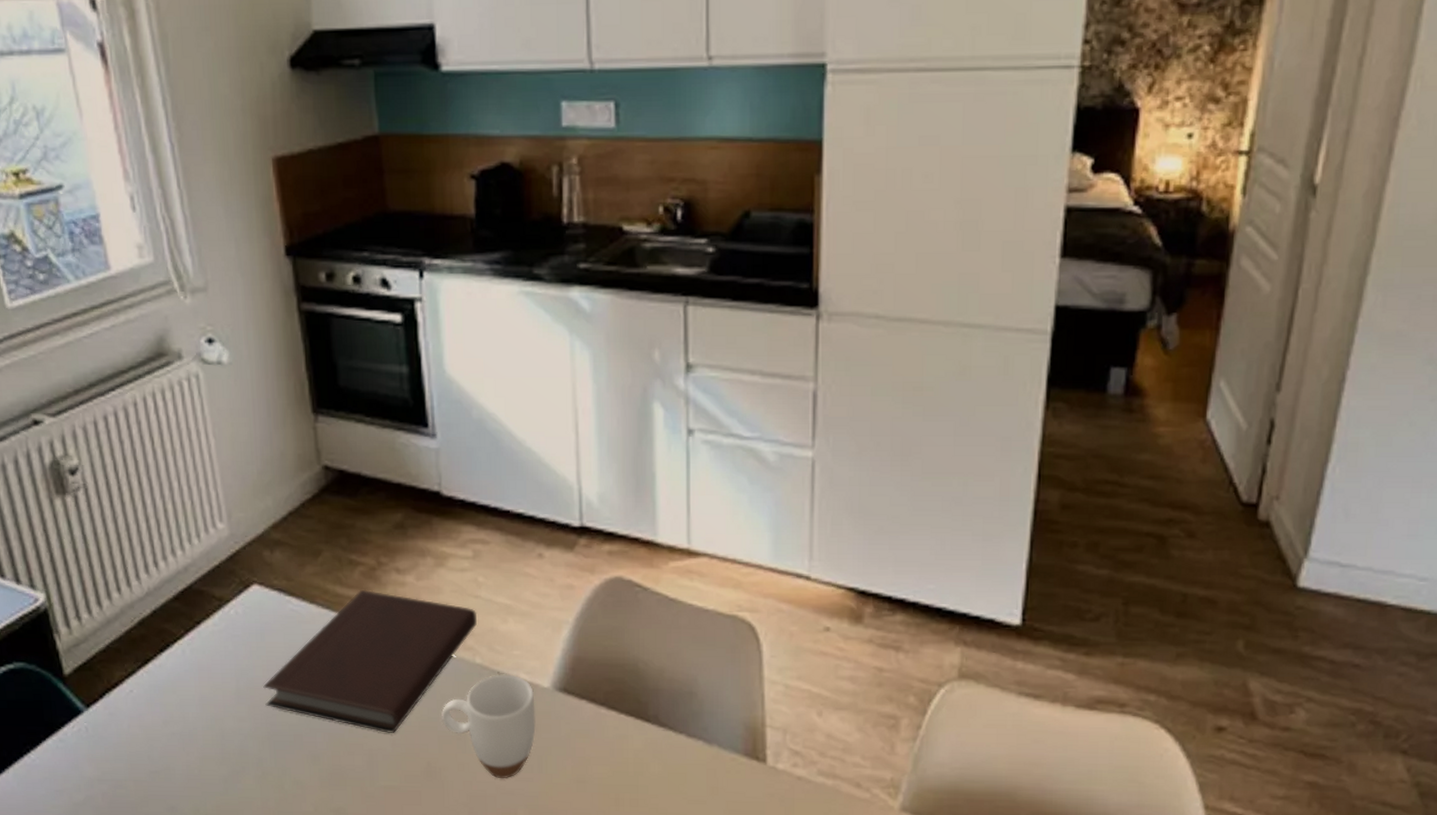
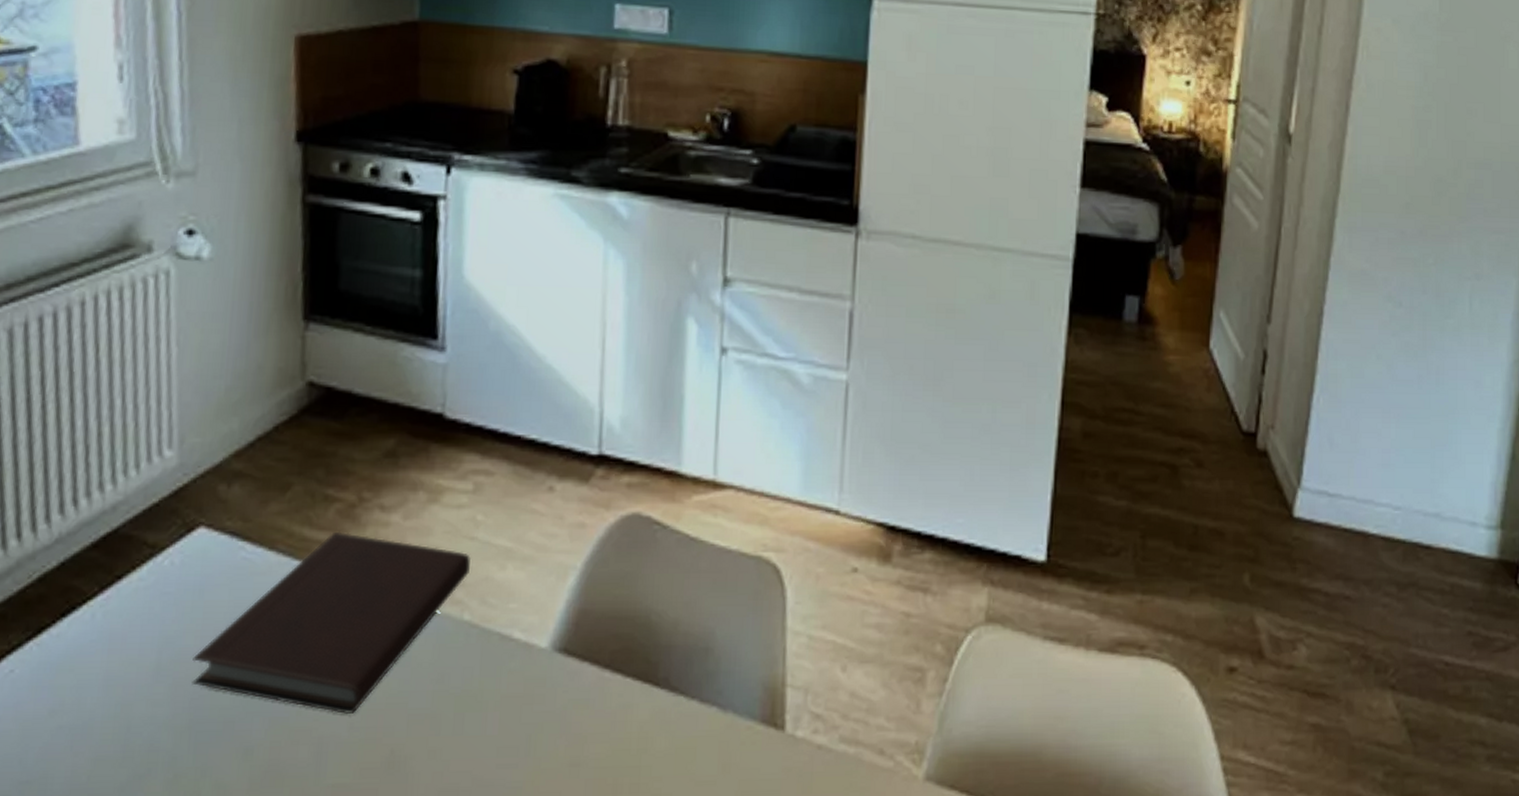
mug: present [442,674,536,778] -> none [415,633,529,766]

